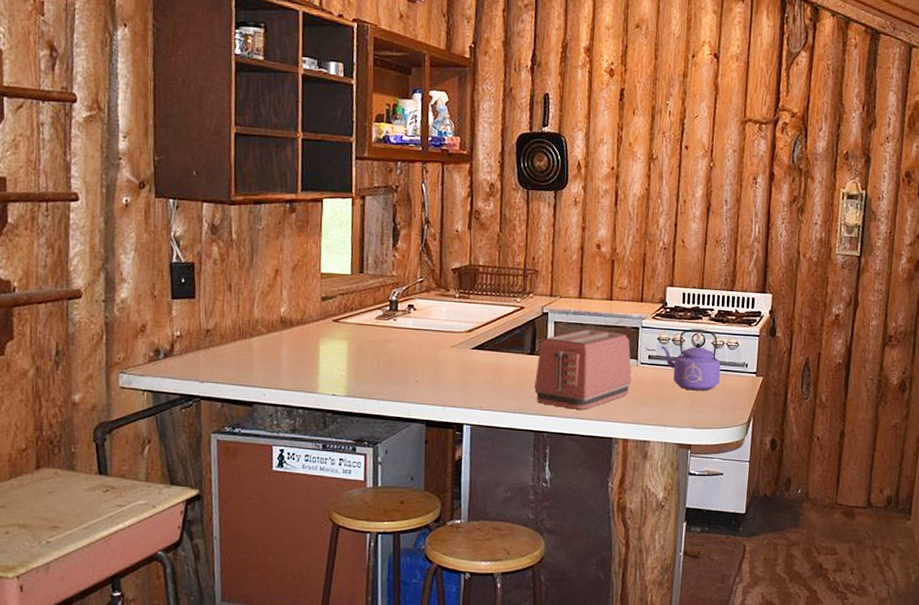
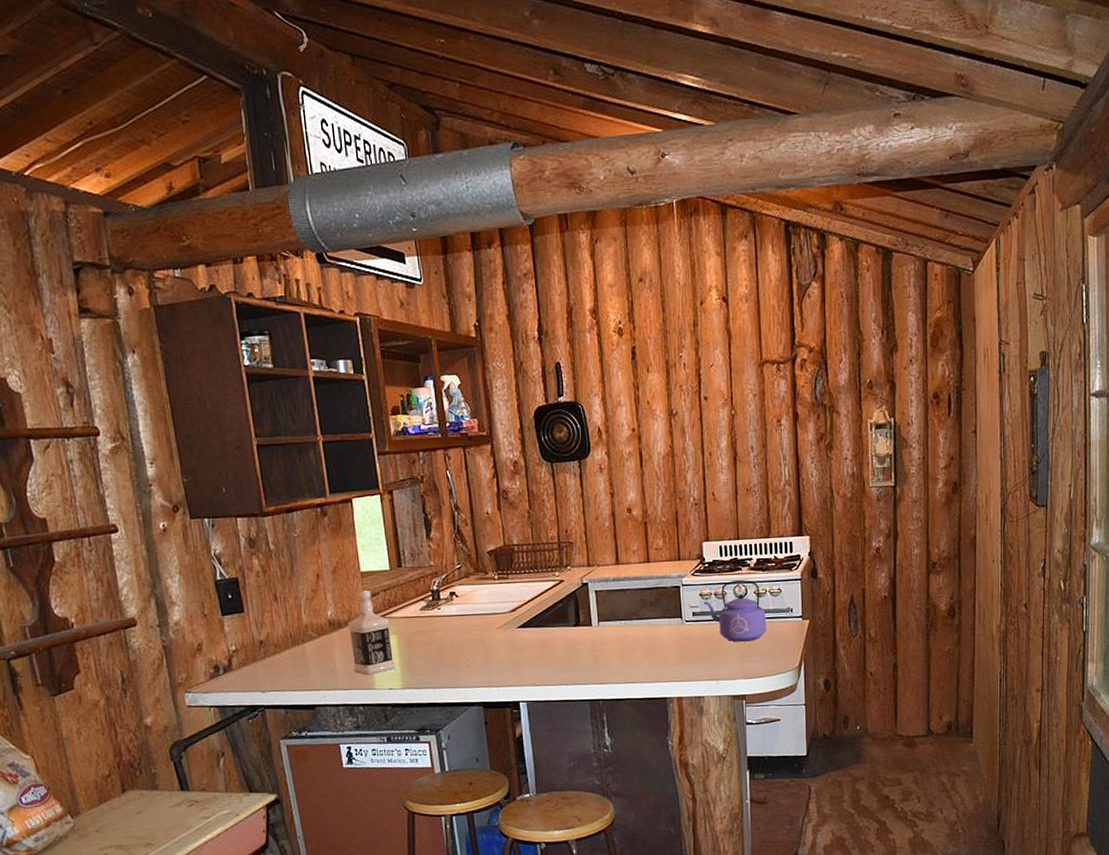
bottle: none [298,292,343,378] -> present [347,591,395,675]
toaster: present [534,329,632,410] -> none [583,593,679,675]

